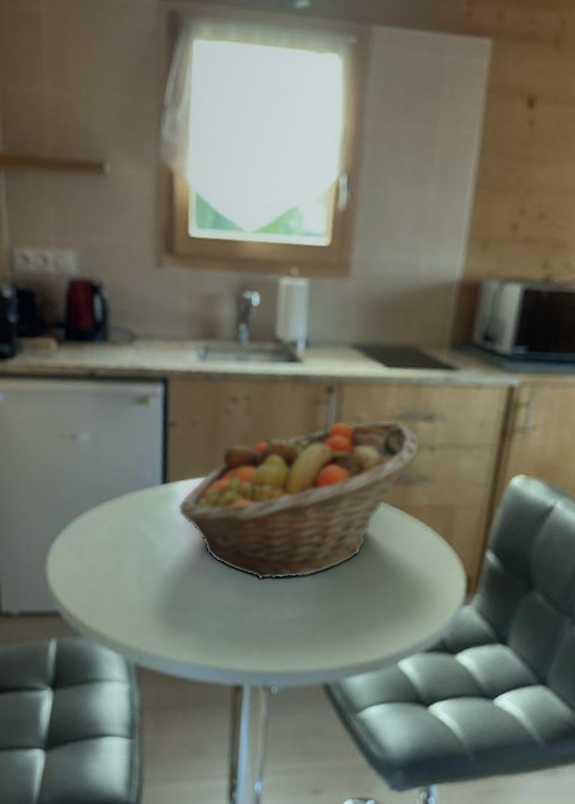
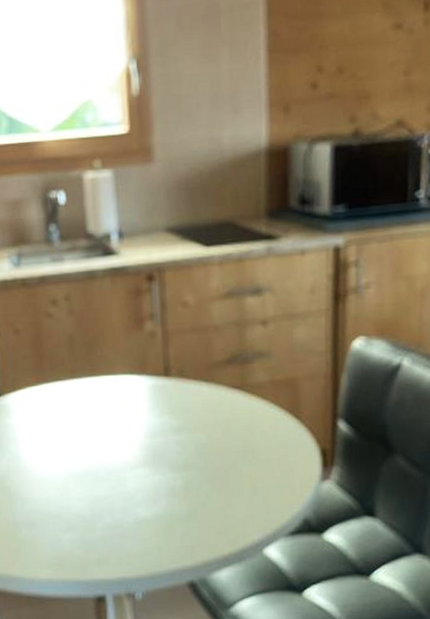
fruit basket: present [178,420,421,580] -> none [12,300,252,483]

